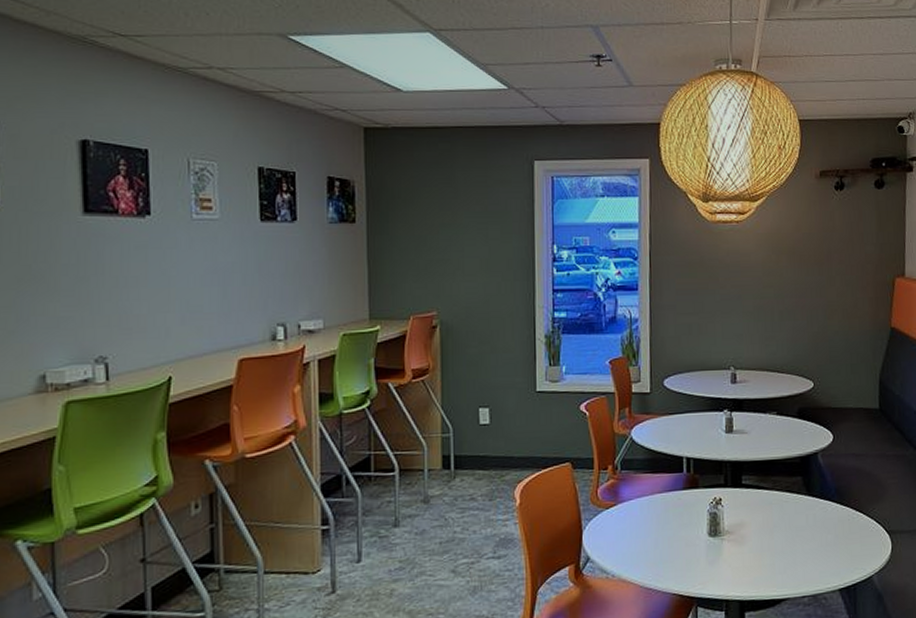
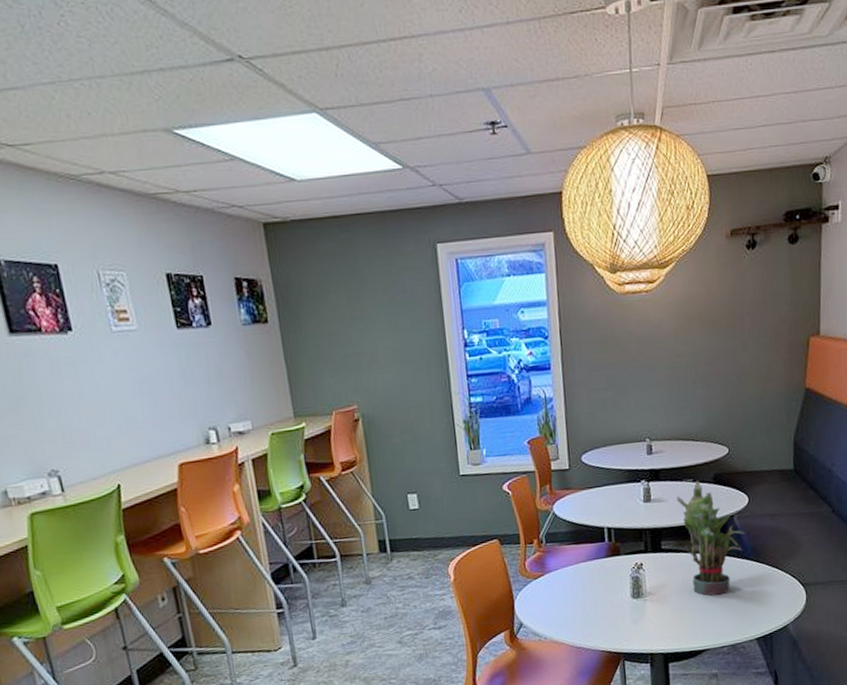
potted plant: none [760,413,829,539] -> present [677,480,745,596]

